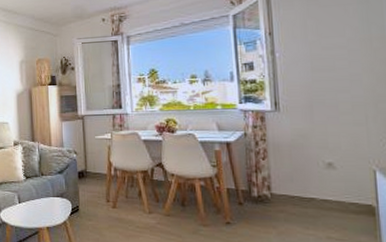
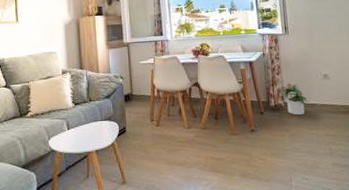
potted plant: none [264,171,304,211] -> present [279,84,308,116]

